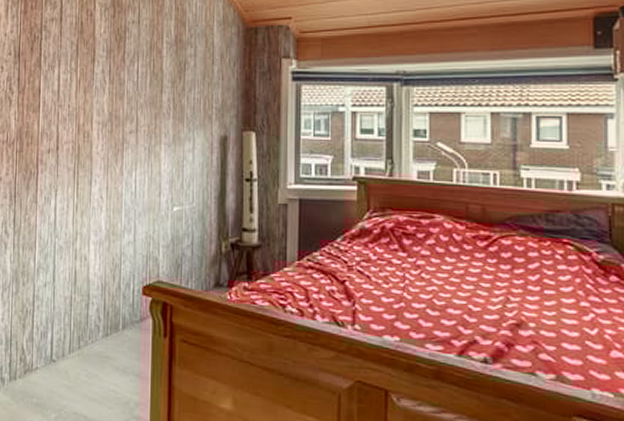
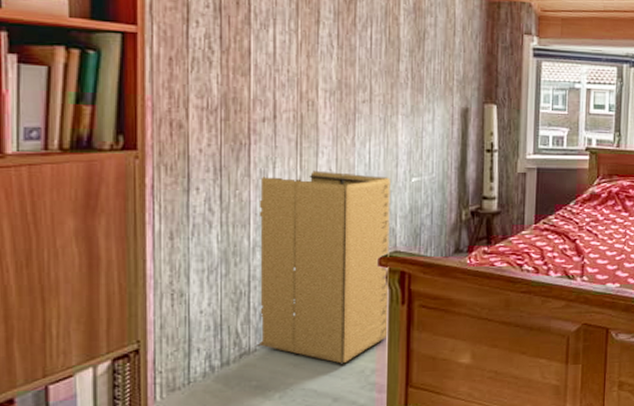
laundry hamper: none [38,198,154,394] -> present [256,170,390,365]

